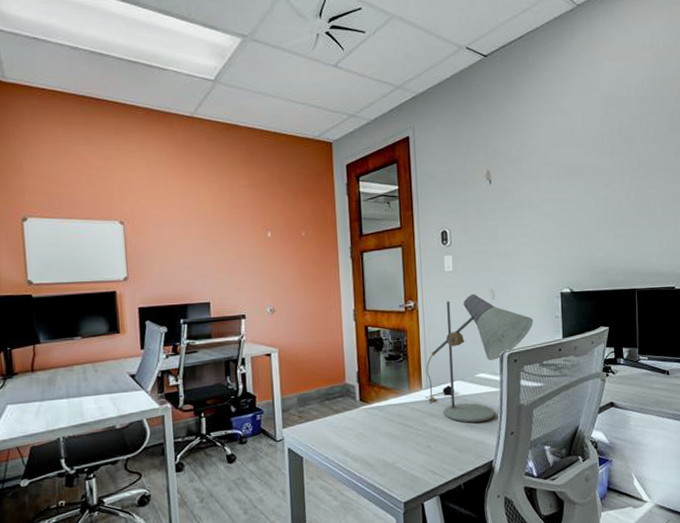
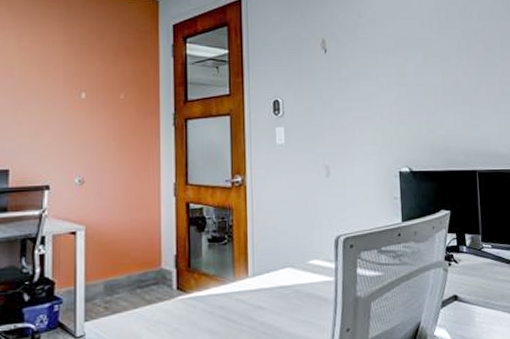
desk lamp: present [425,294,533,423] -> none [252,170,371,317]

